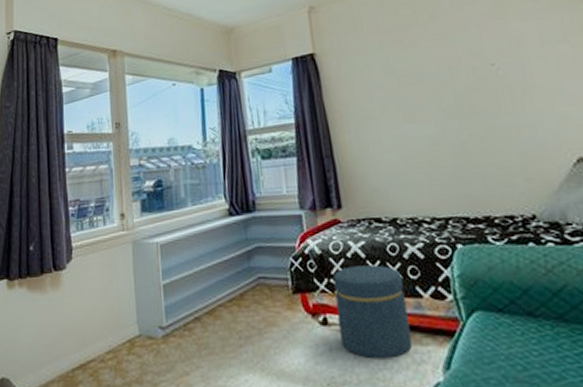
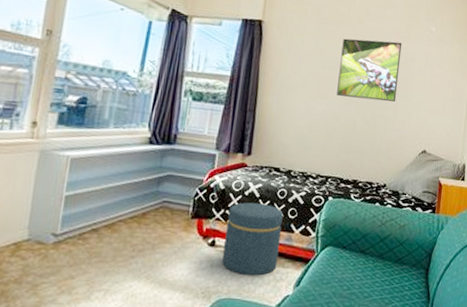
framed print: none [416,27,514,115] -> present [336,38,403,102]

